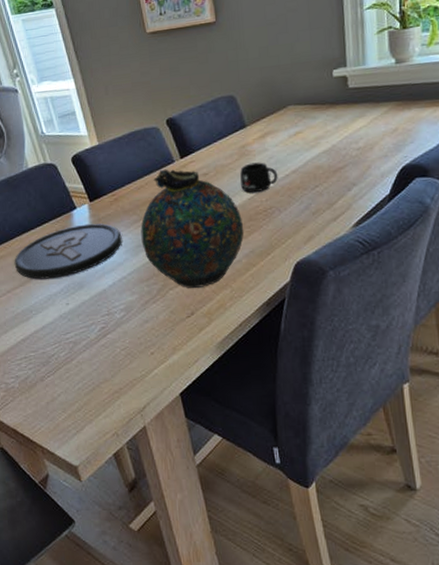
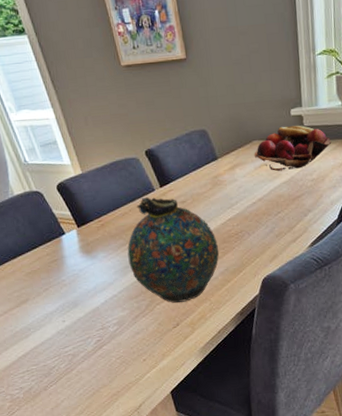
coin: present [14,223,122,280] -> none [8,247,111,300]
mug: present [240,162,278,193] -> none [214,191,247,219]
fruit basket: none [288,87,383,139] -> present [254,125,332,171]

